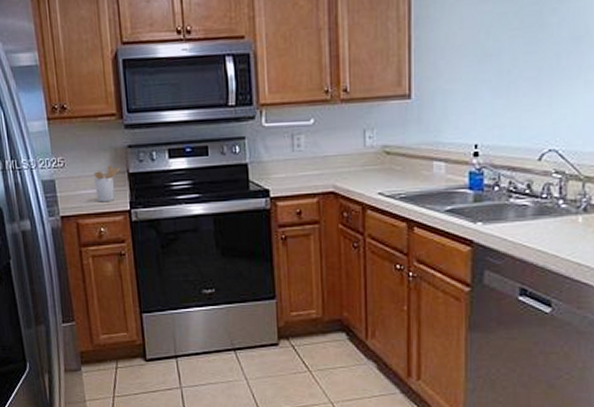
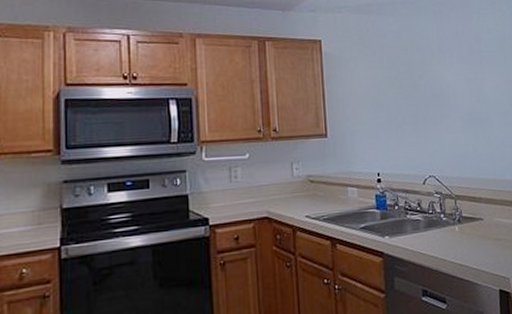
utensil holder: present [94,166,121,203] -> none [20,202,53,241]

